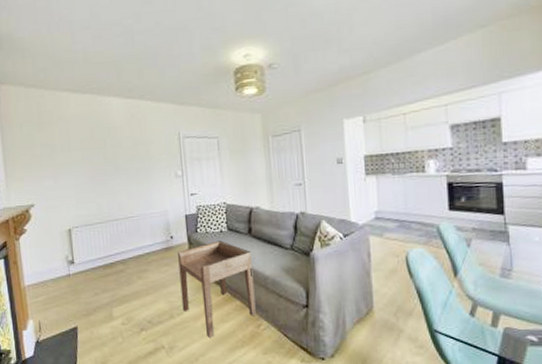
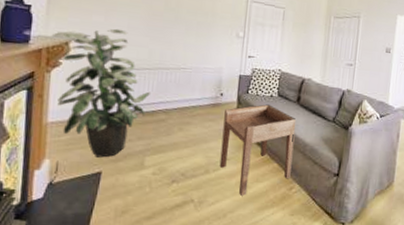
indoor plant: none [13,189,106,314] -> present [51,28,150,158]

